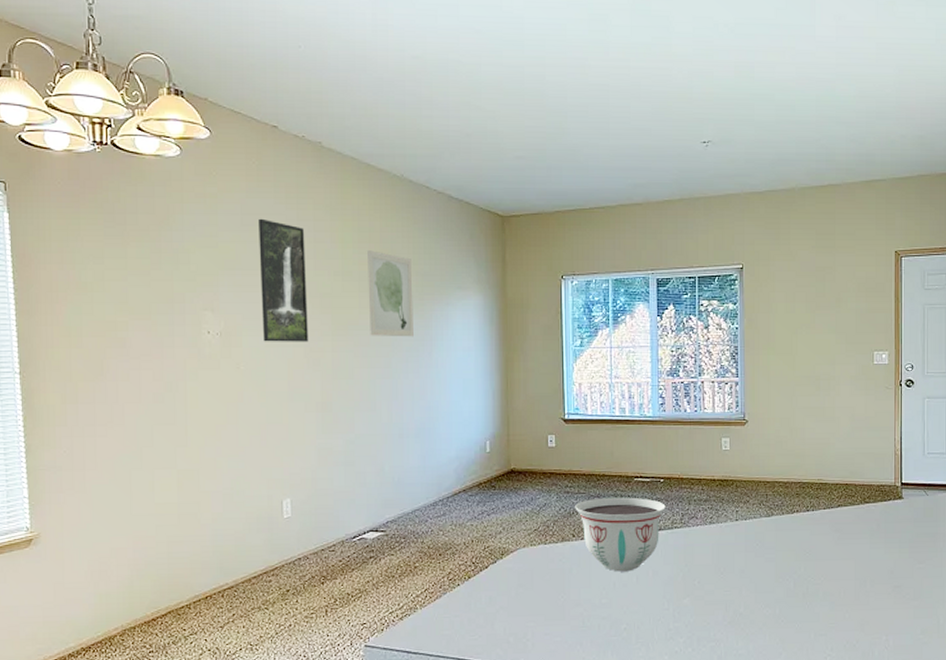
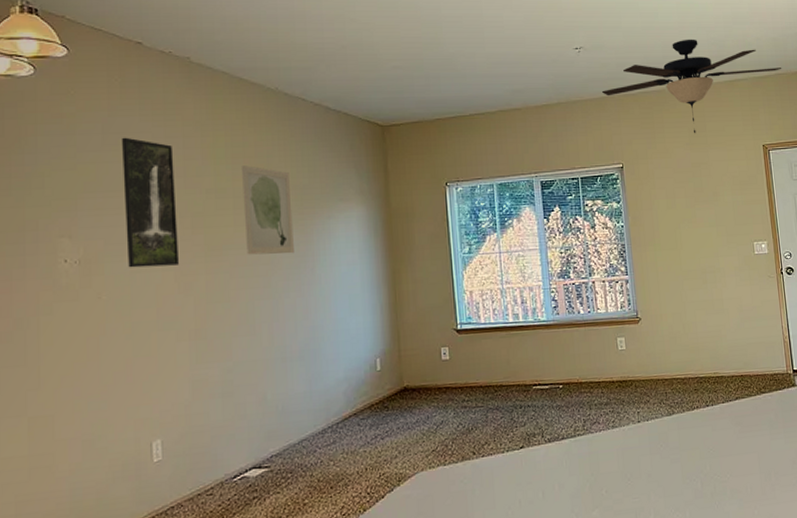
bowl: present [575,497,666,572] -> none [473,406,567,489]
ceiling fan: none [727,134,926,237] -> present [601,39,782,134]

